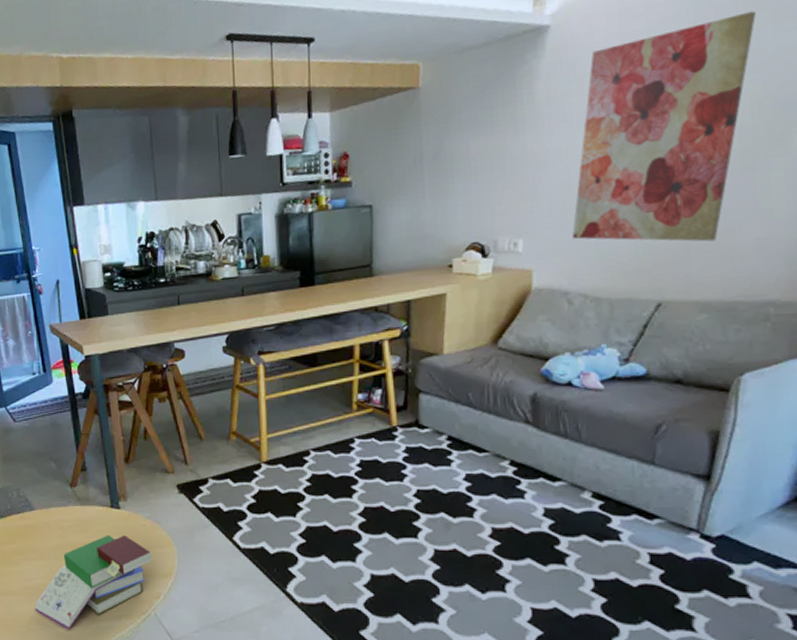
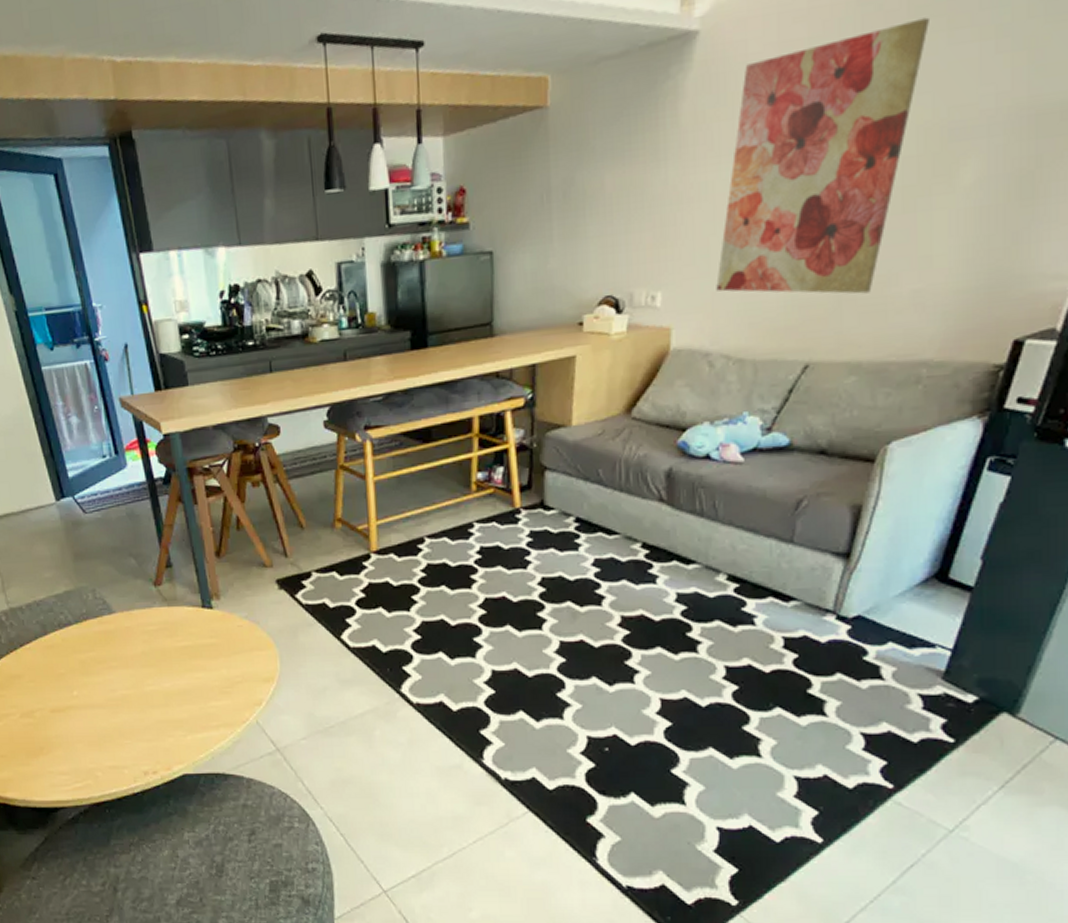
book: present [35,534,152,630] -> none [121,637,252,743]

